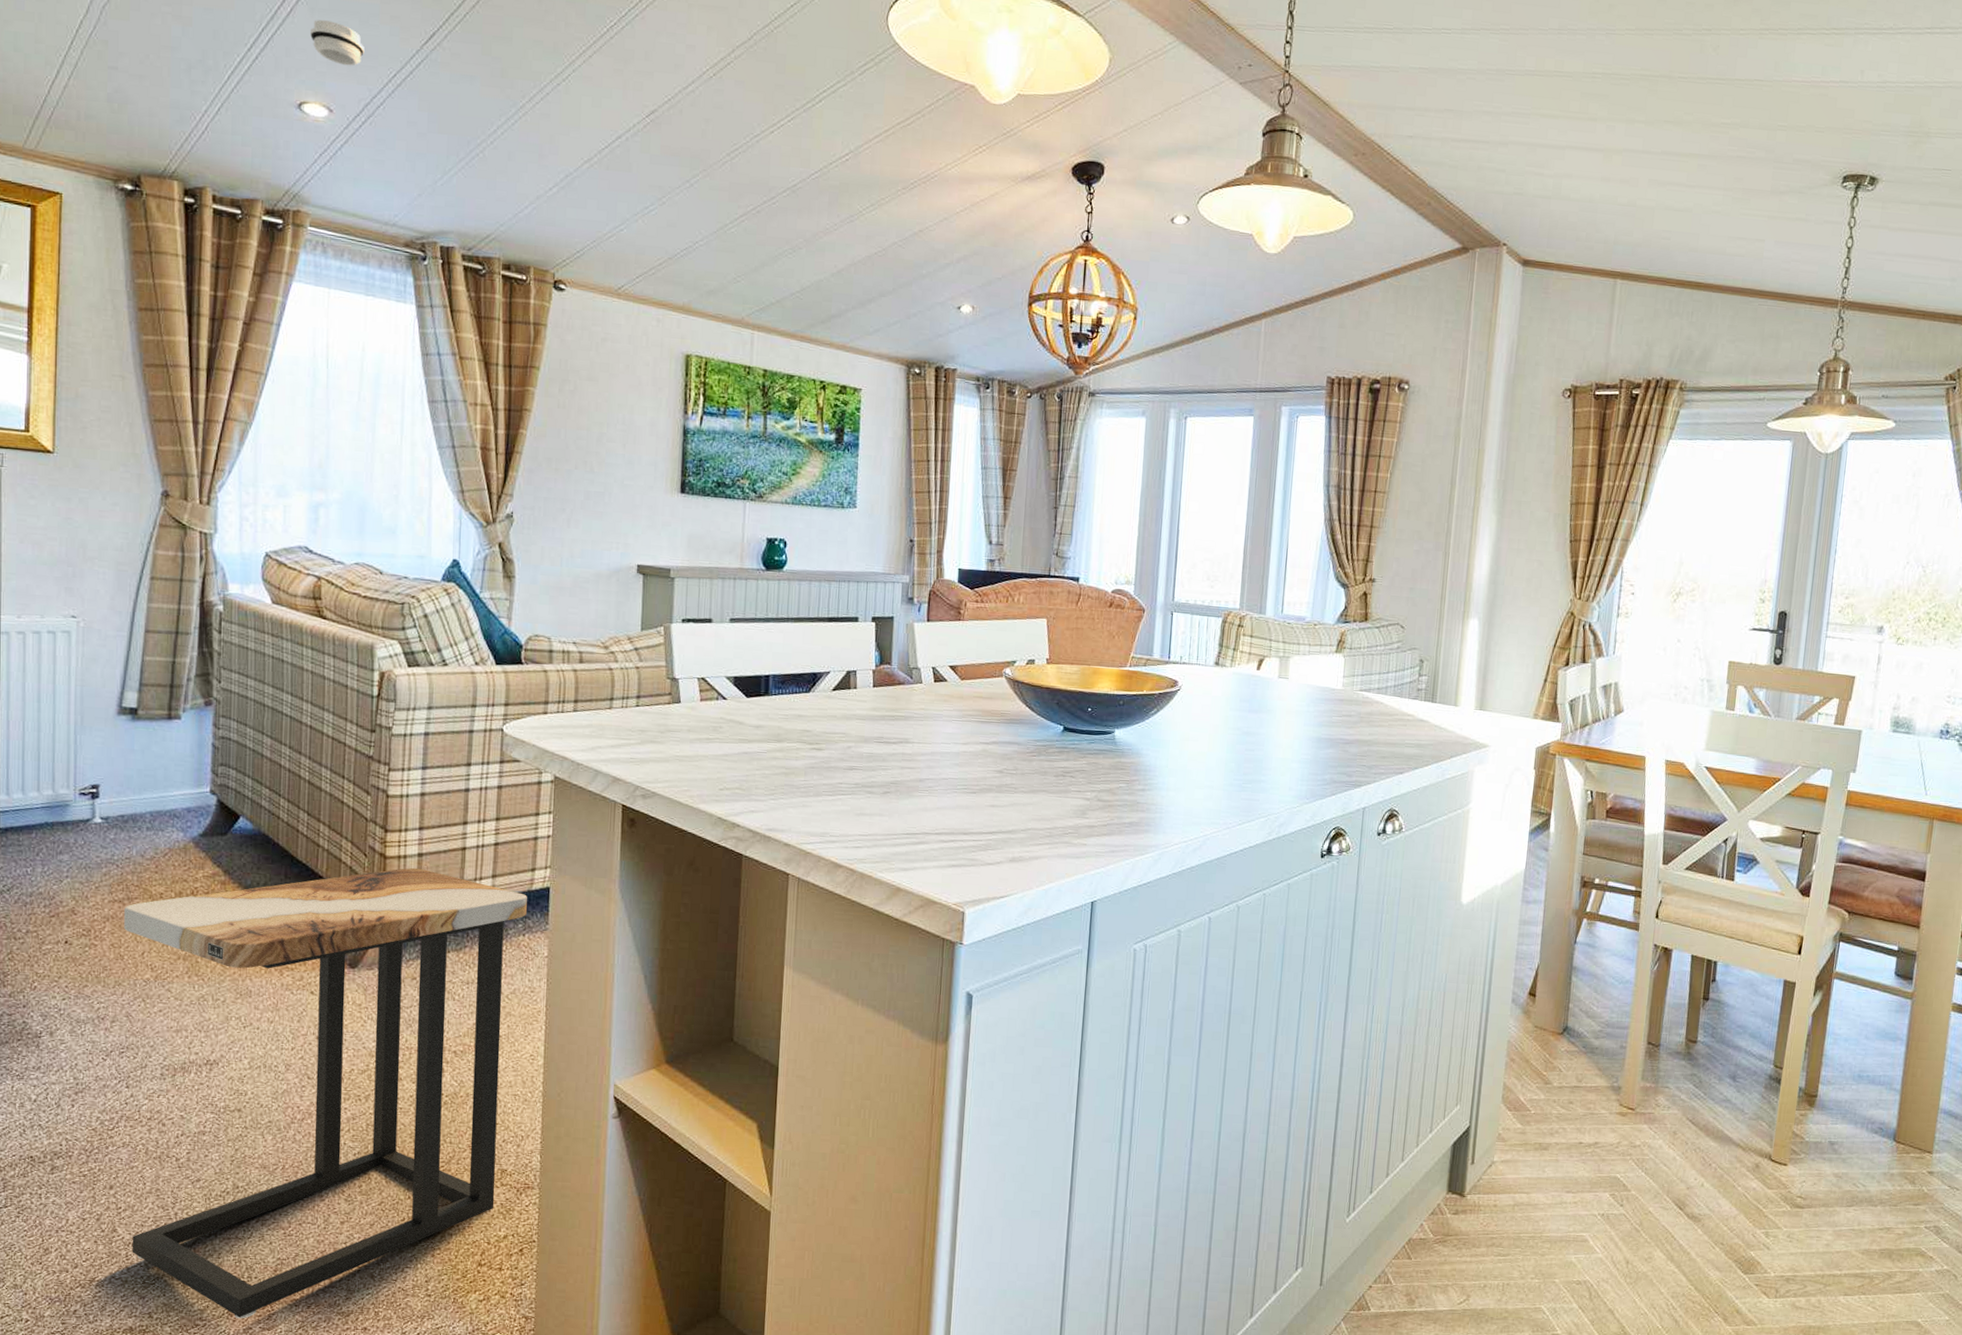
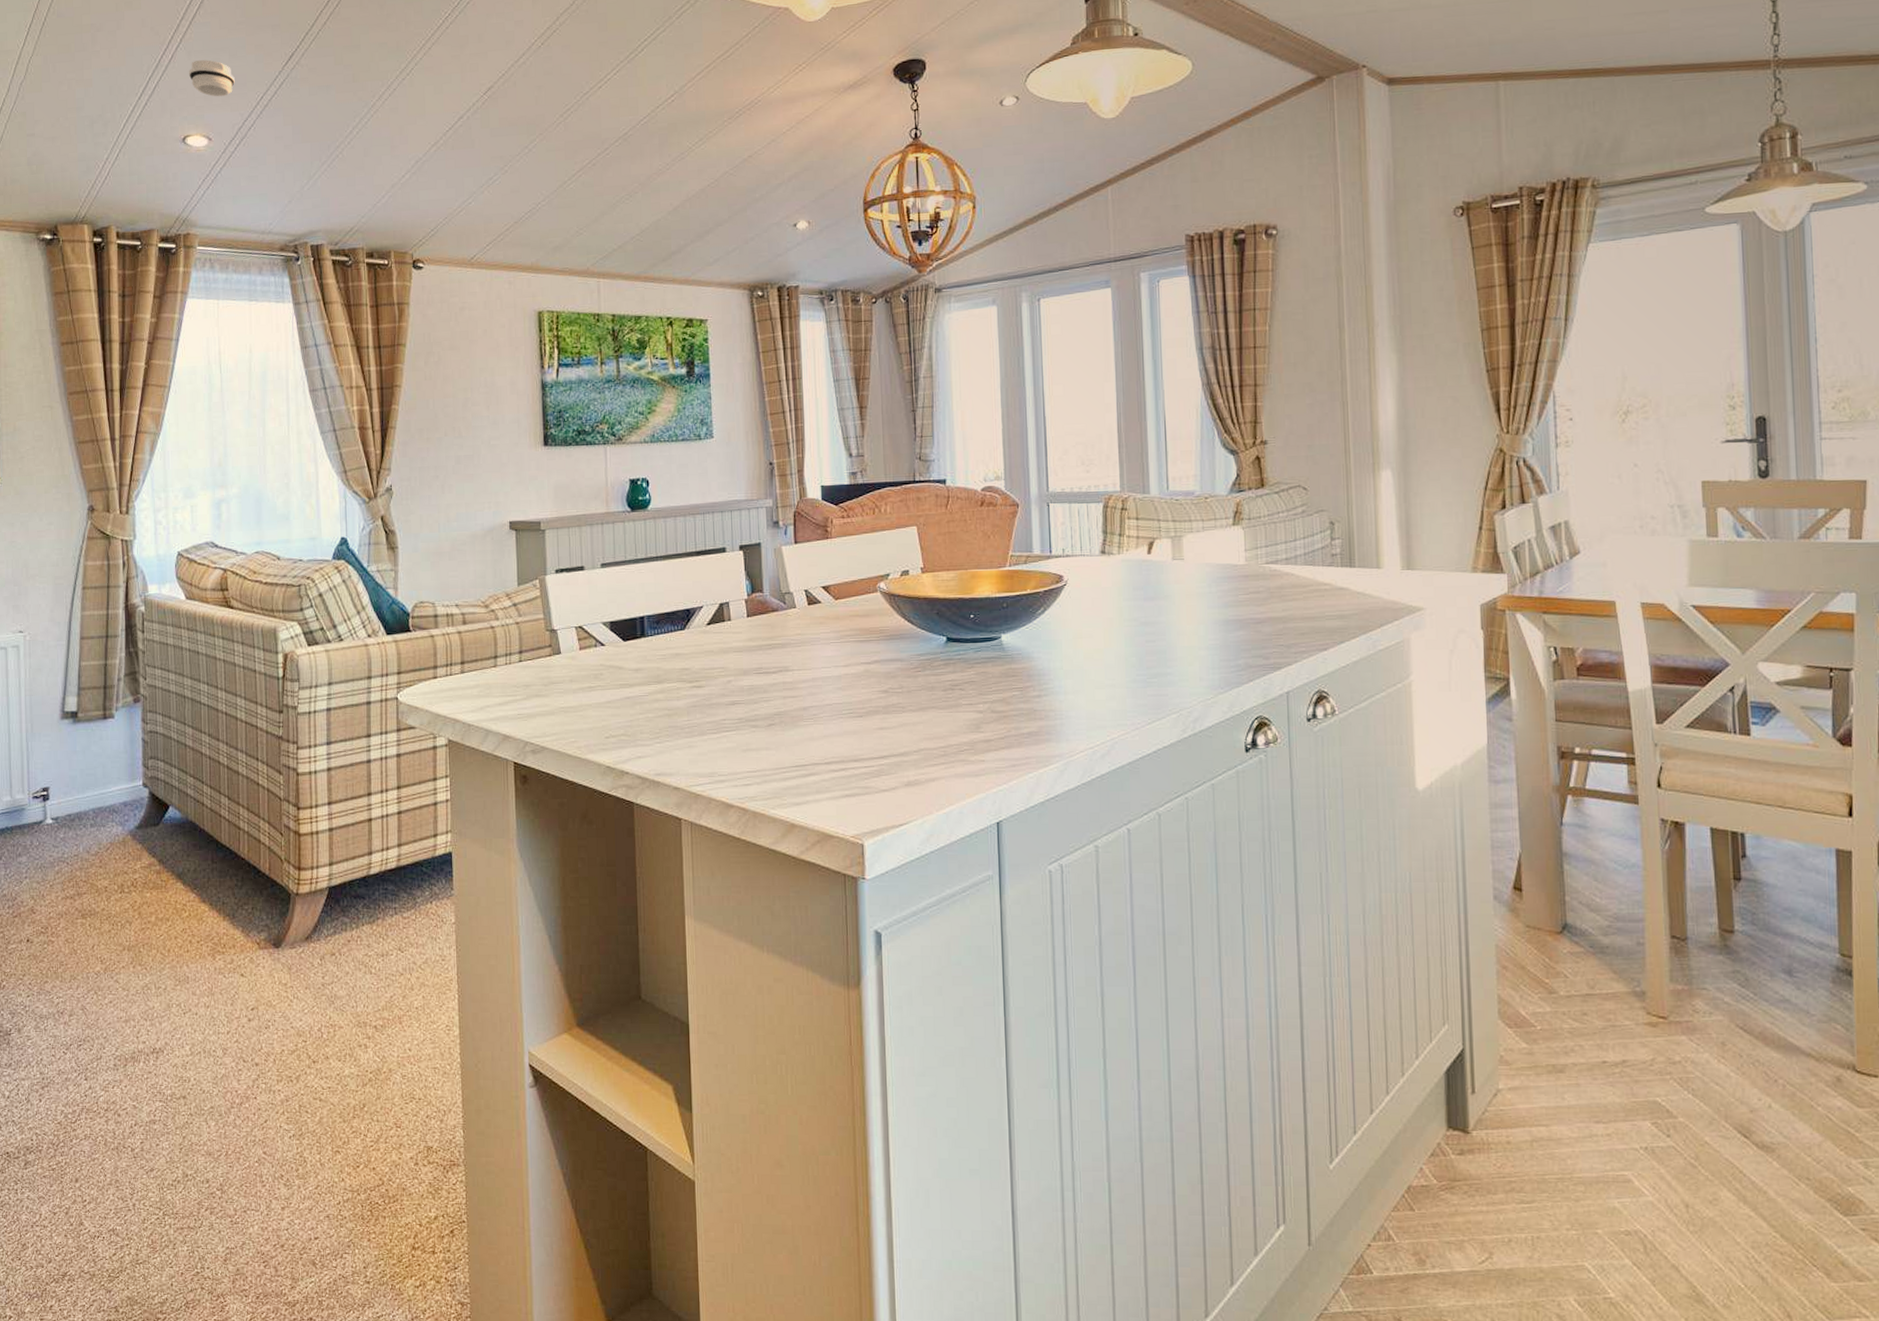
side table: present [124,867,527,1319] -> none [75,843,432,1312]

